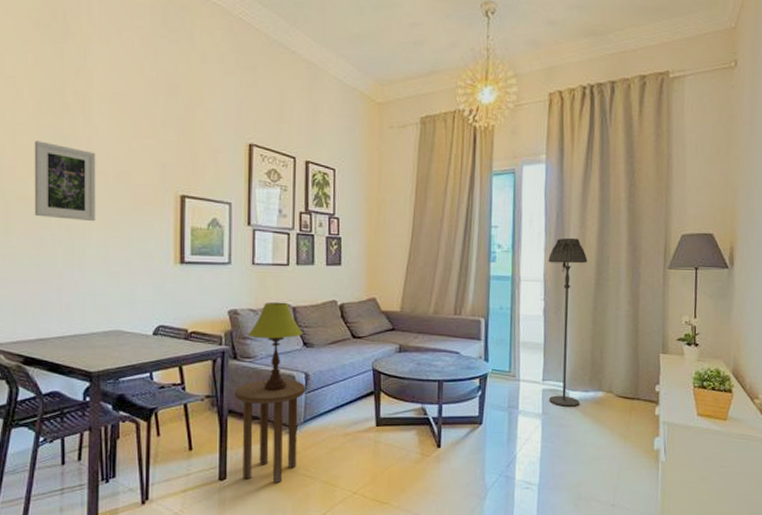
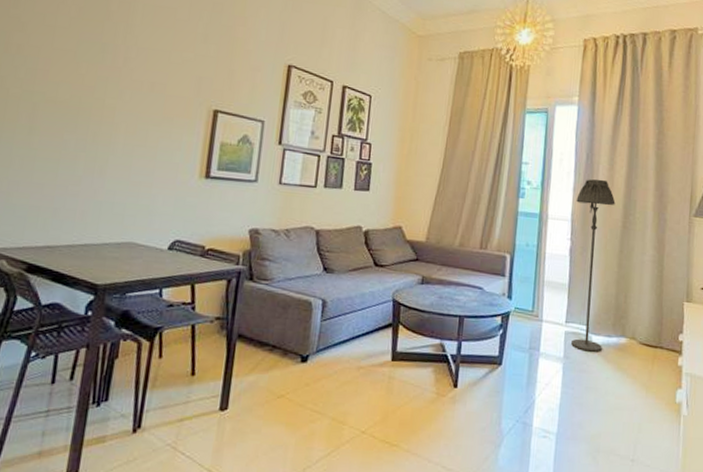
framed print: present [34,141,96,222] -> none [61,46,133,130]
side table: present [235,379,307,482] -> none [245,303,323,416]
table lamp: present [248,302,303,391] -> none [267,223,324,317]

